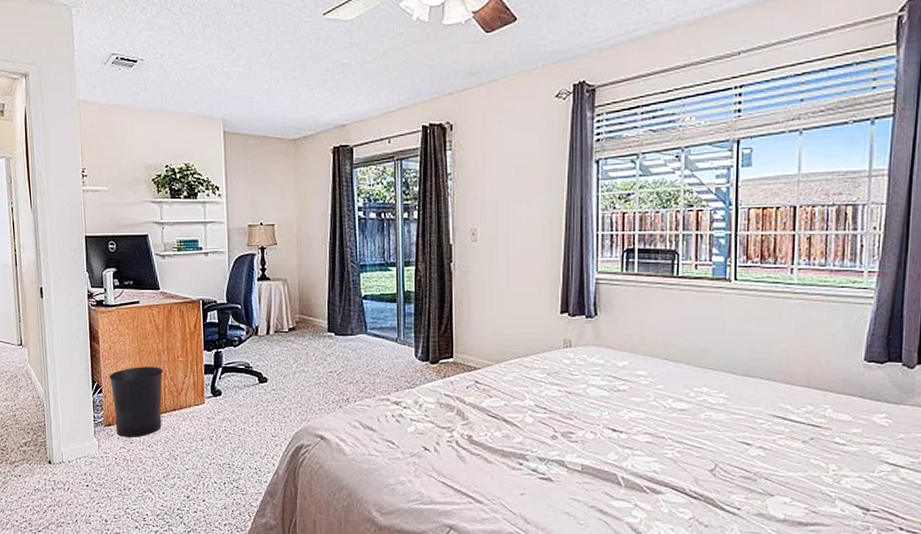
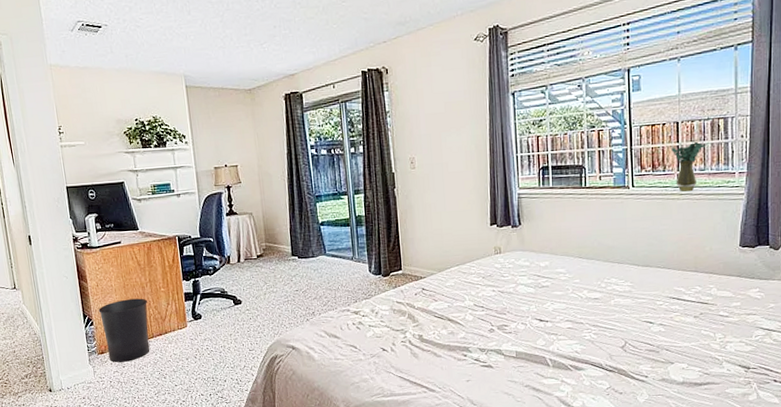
vase: none [785,229,828,291] -> present [671,140,705,193]

